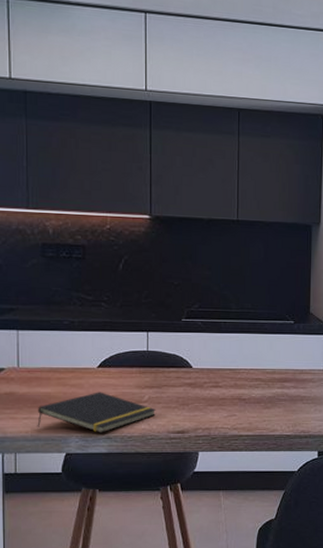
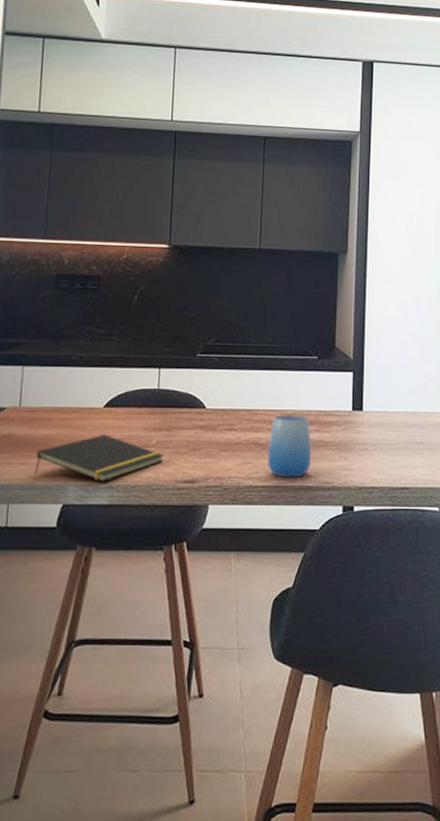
cup: none [251,373,290,428] -> present [268,415,312,478]

